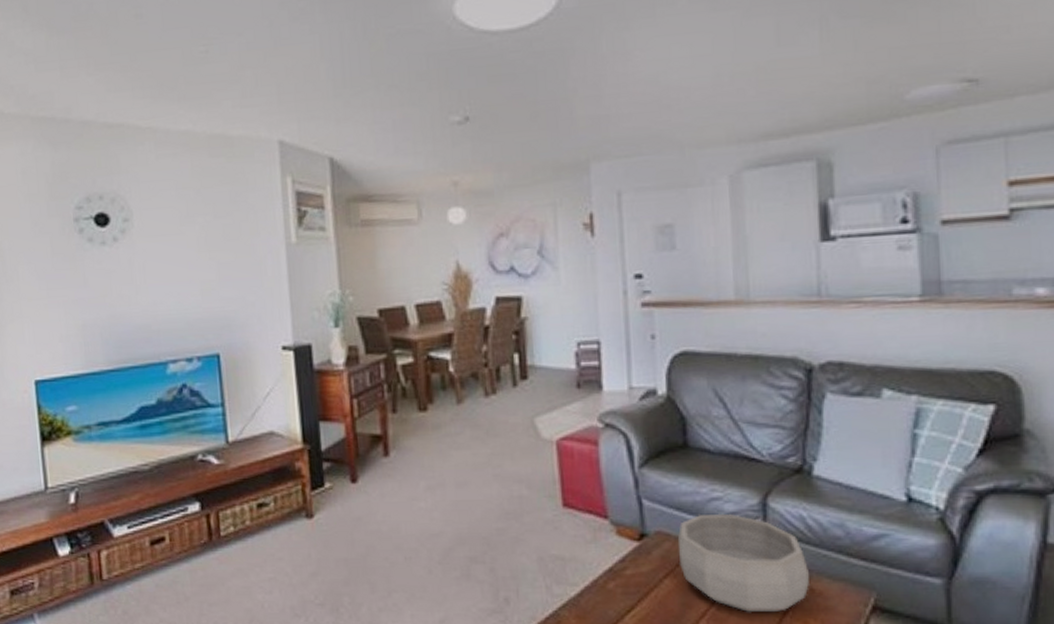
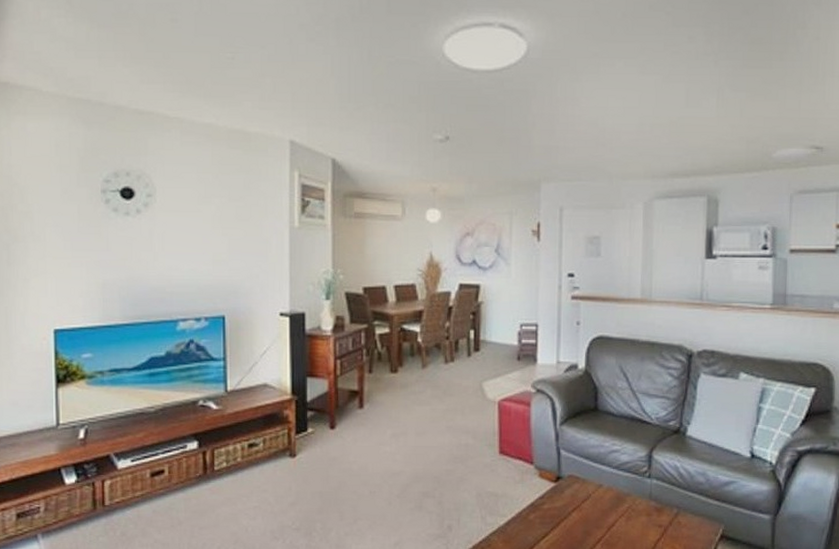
decorative bowl: present [677,513,811,613] -> none [584,462,679,540]

